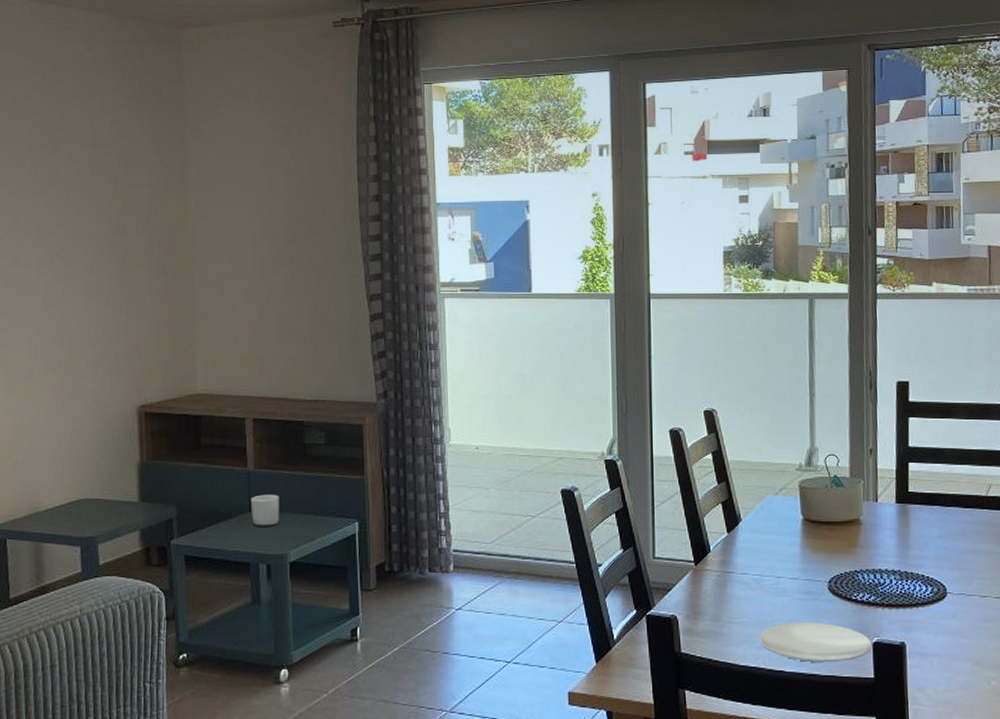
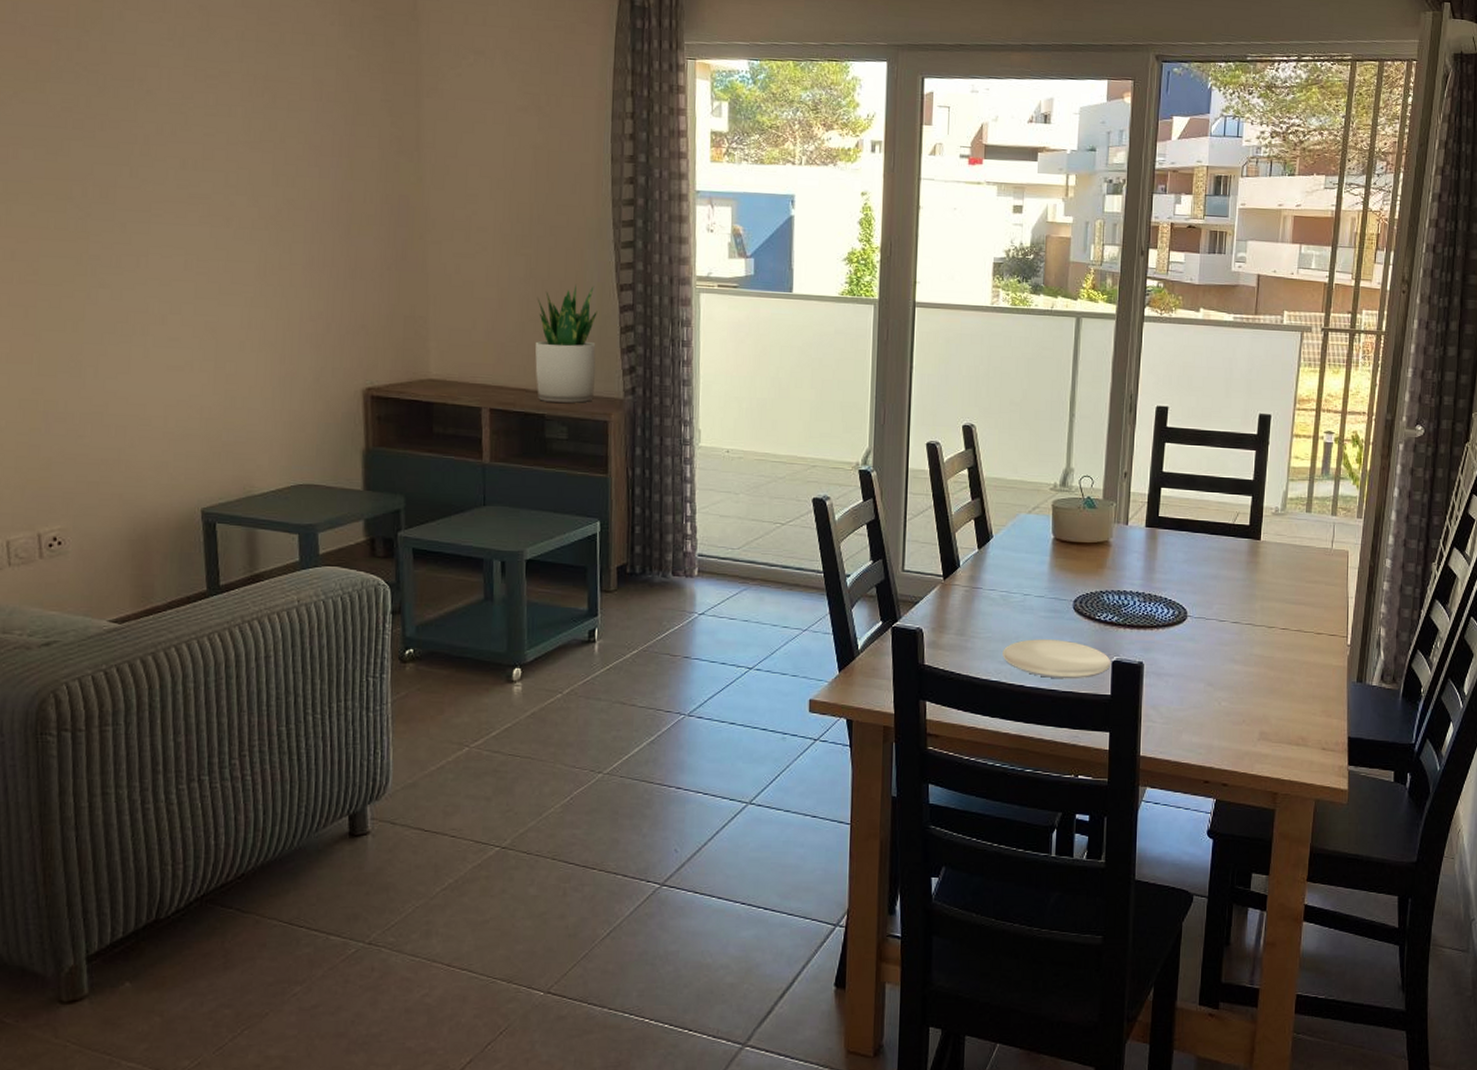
mug: present [250,494,280,528] -> none [485,488,517,523]
planter: none [293,298,350,409] -> present [535,285,597,403]

